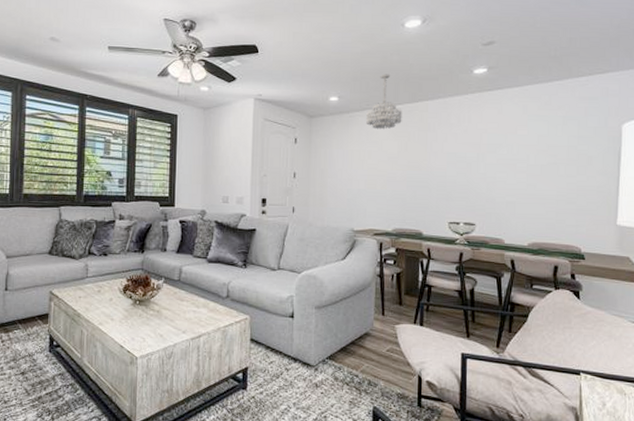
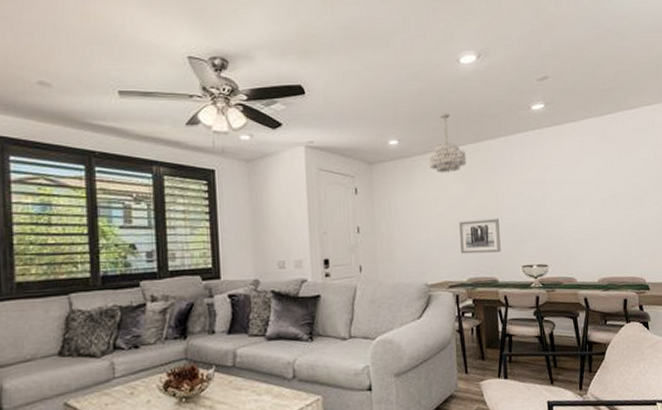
wall art: none [389,174,429,207] -> present [459,218,501,254]

